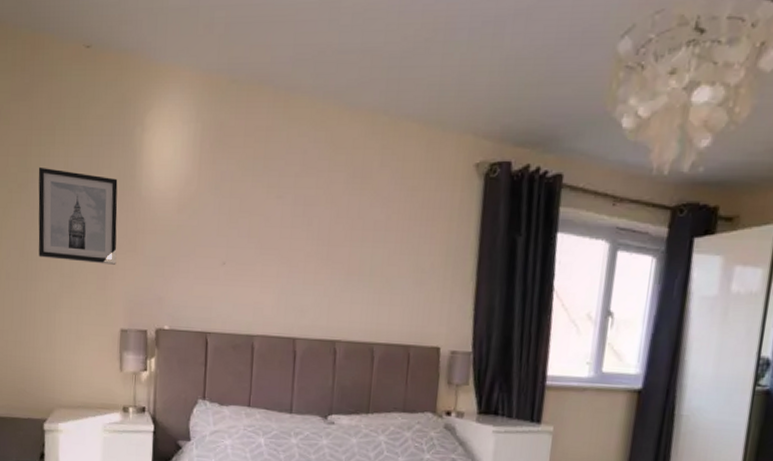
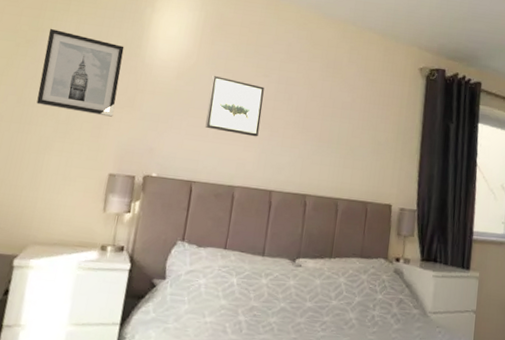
wall art: none [215,203,279,275] -> present [205,75,265,137]

